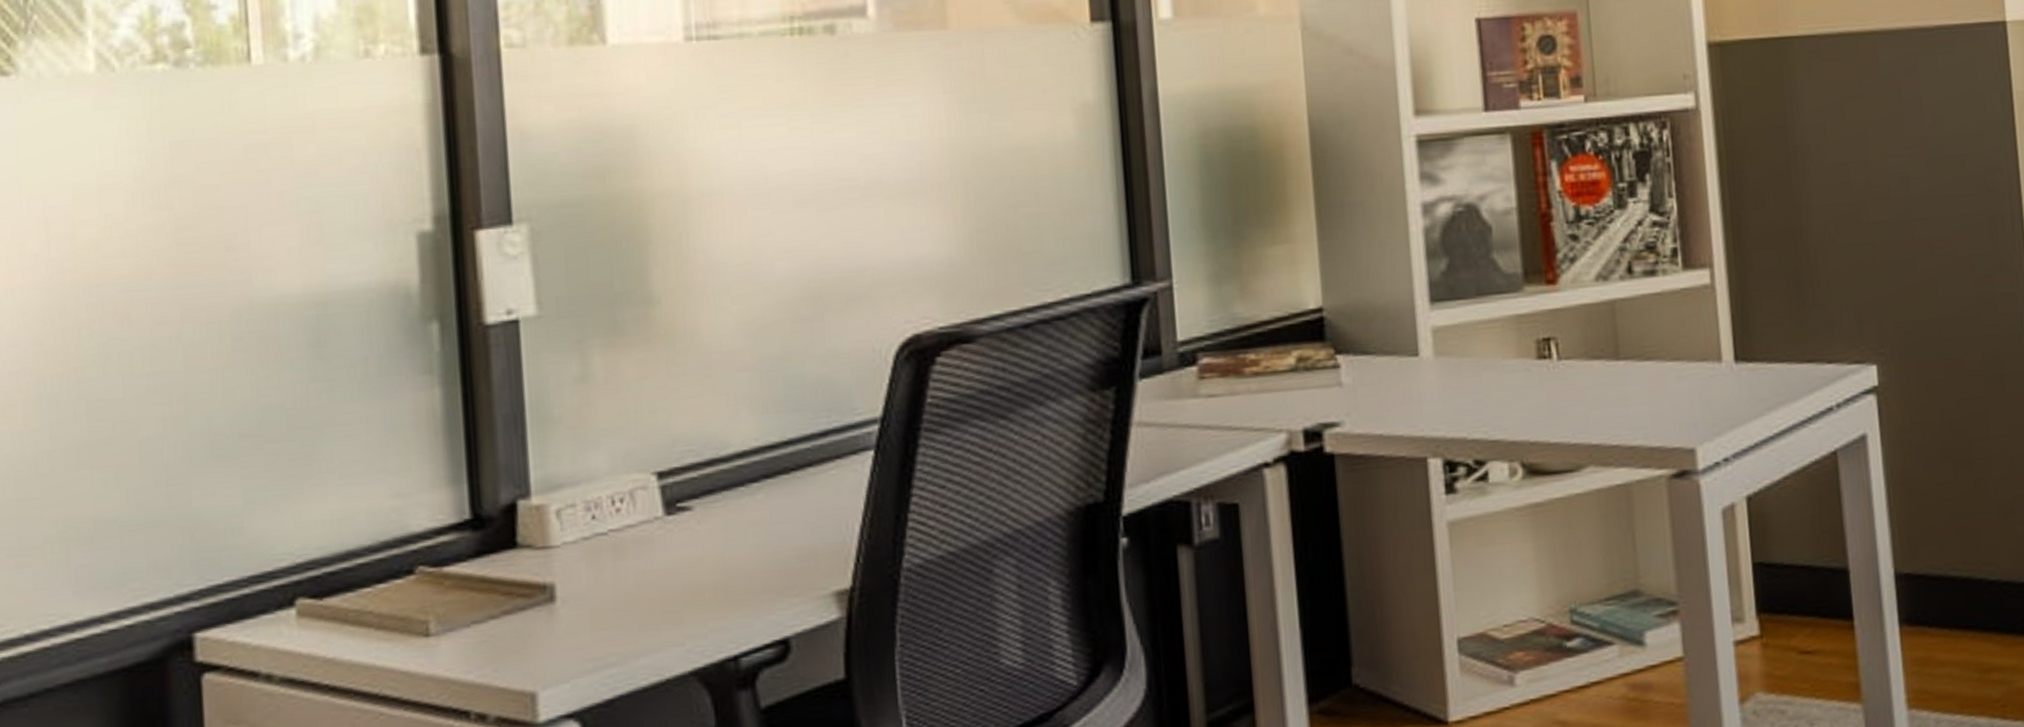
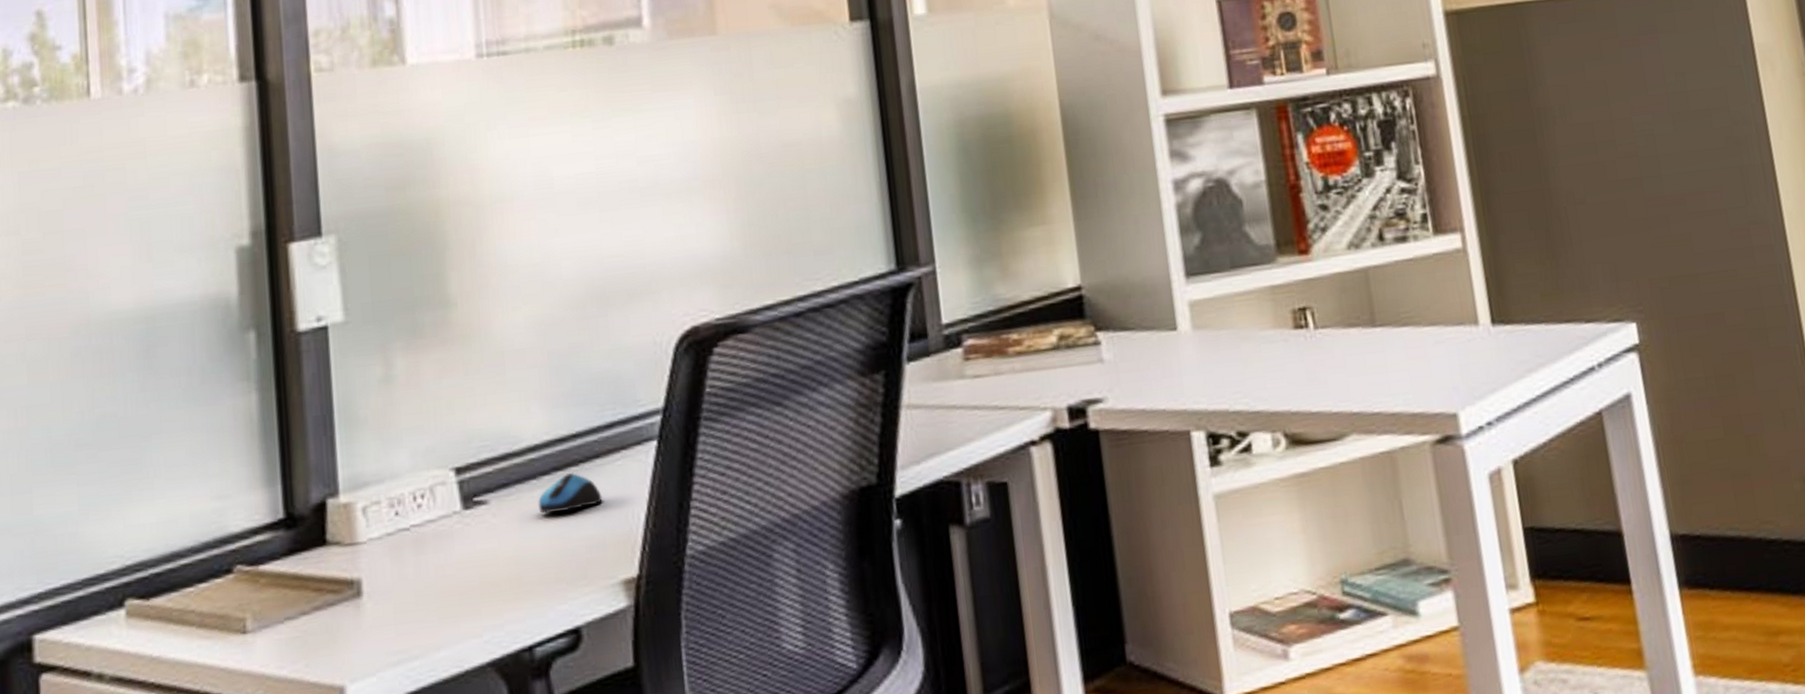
computer mouse: none [746,481,815,522] -> present [538,473,603,514]

